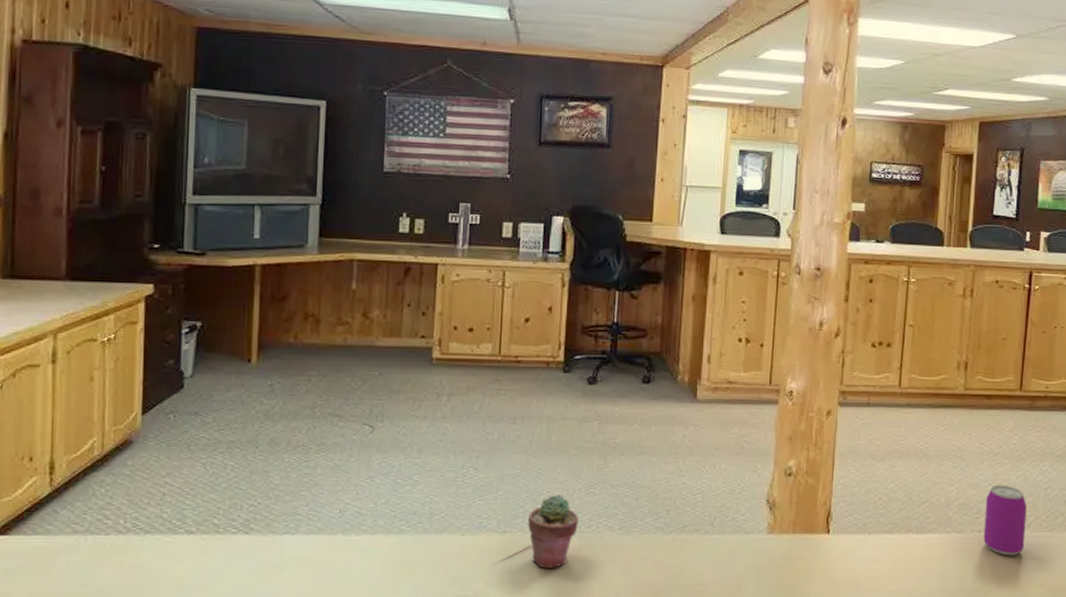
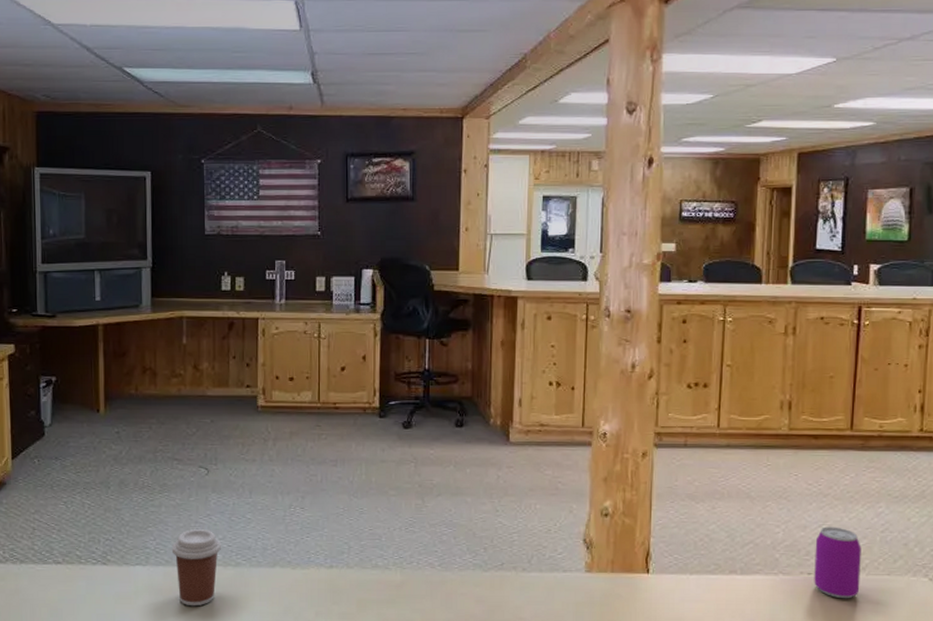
coffee cup: none [326,493,383,579] -> present [171,529,221,607]
potted succulent: present [528,495,578,568] -> none [353,533,400,601]

